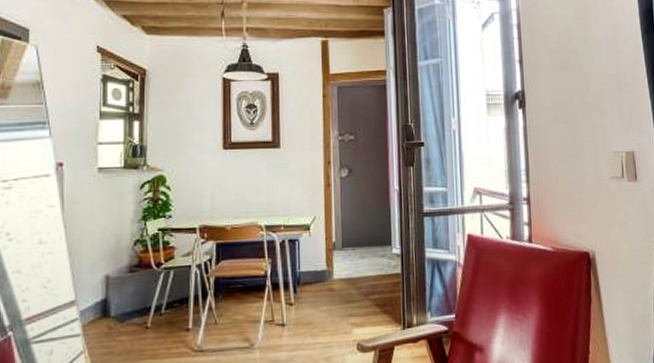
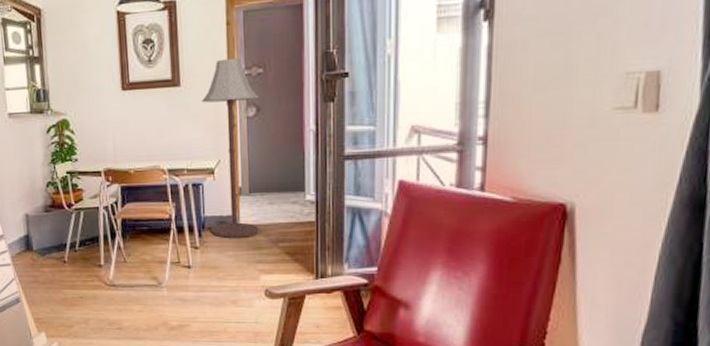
floor lamp: none [300,125,352,293] -> present [202,57,260,238]

